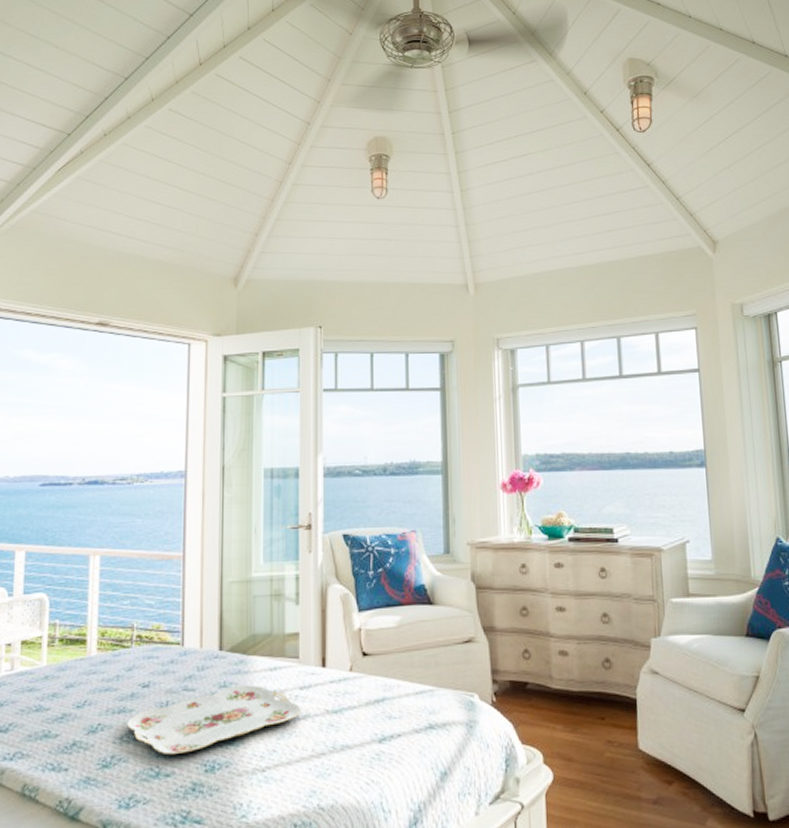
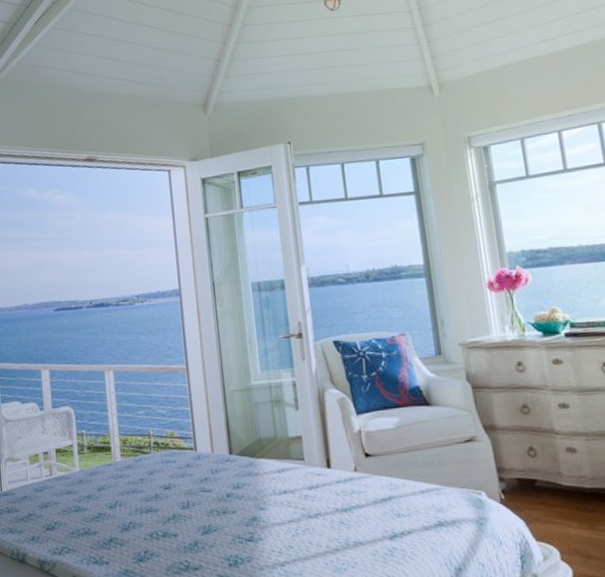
serving tray: present [127,685,301,756] -> none [155,486,312,551]

